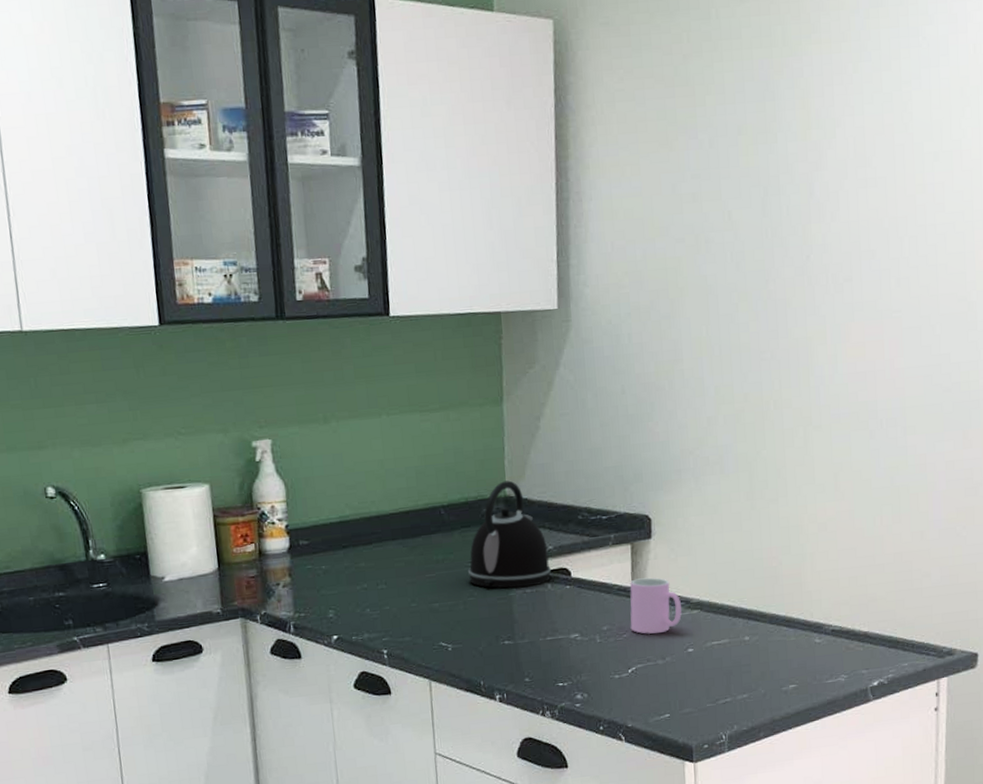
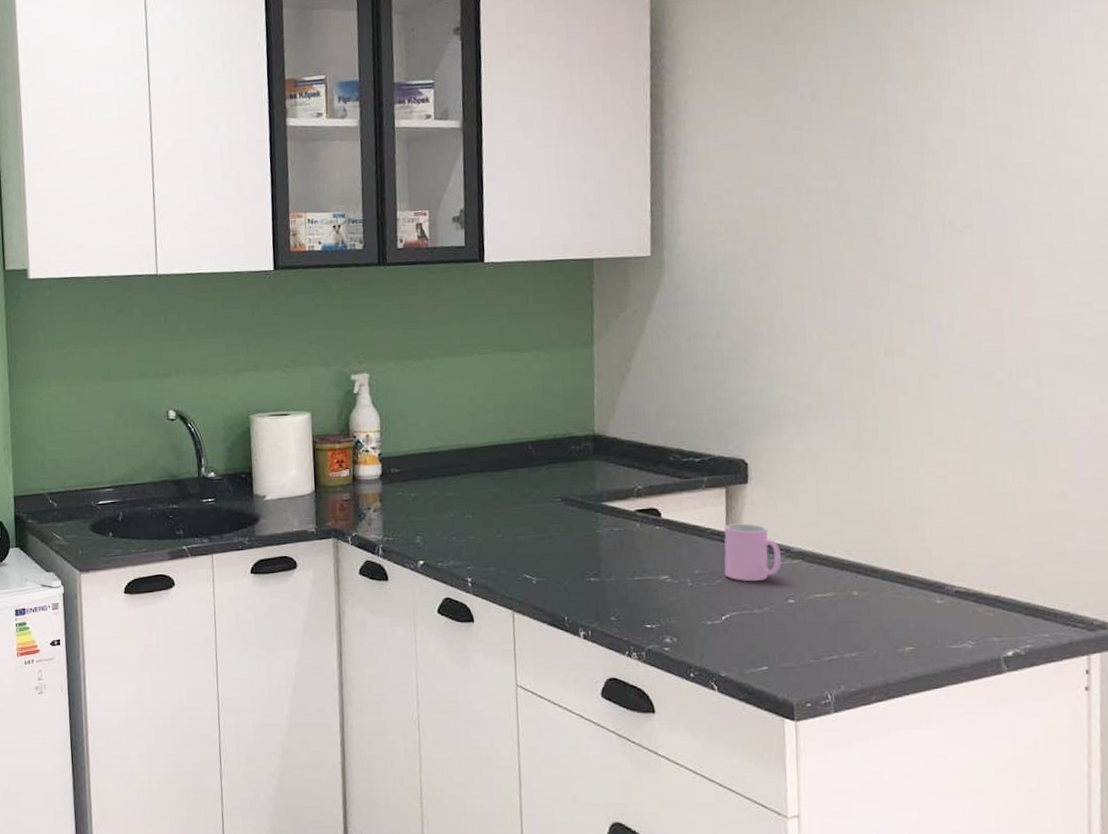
kettle: present [467,480,552,589] -> none [554,419,641,526]

